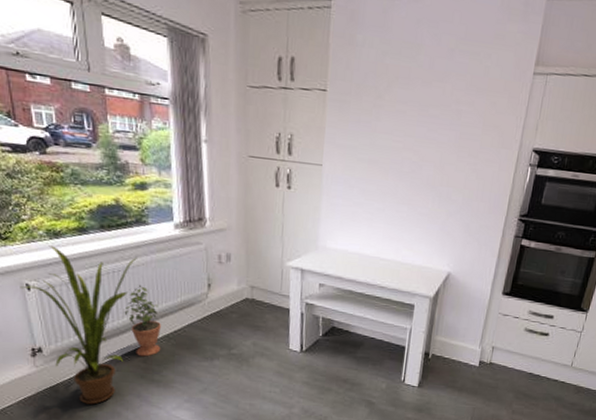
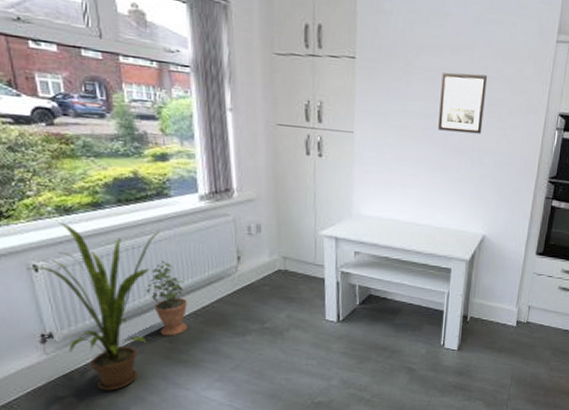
wall art: none [406,105,460,169] -> present [438,72,488,134]

